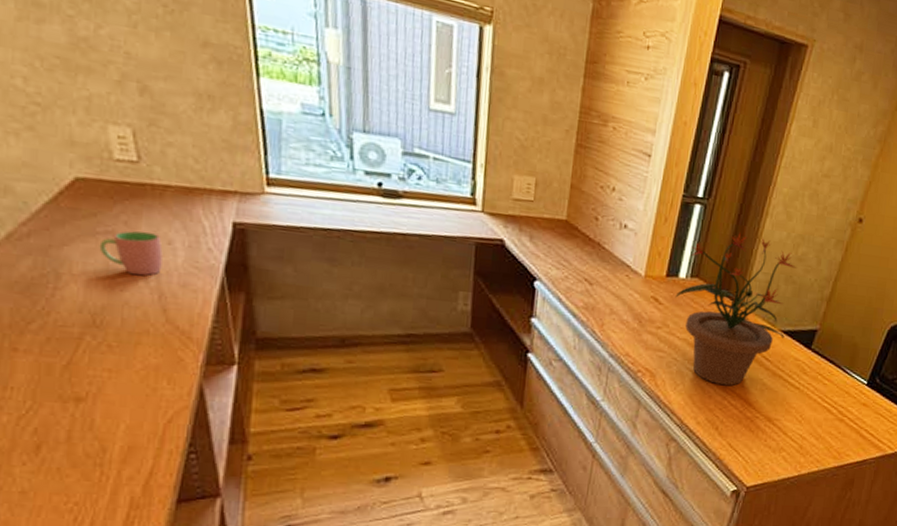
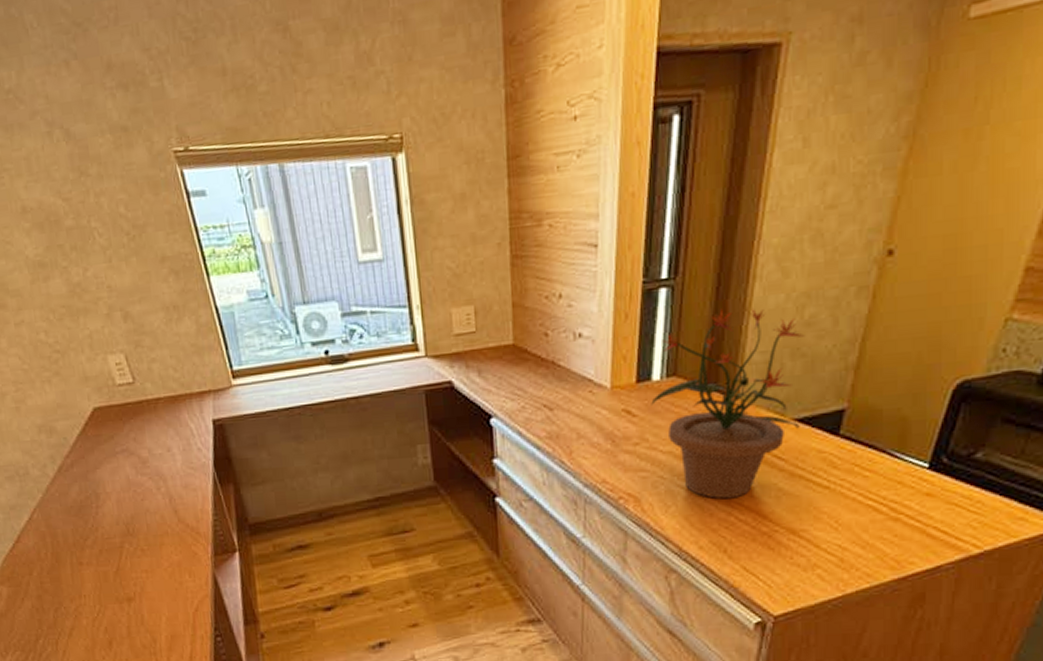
cup: present [99,230,163,276] -> none [120,443,167,485]

